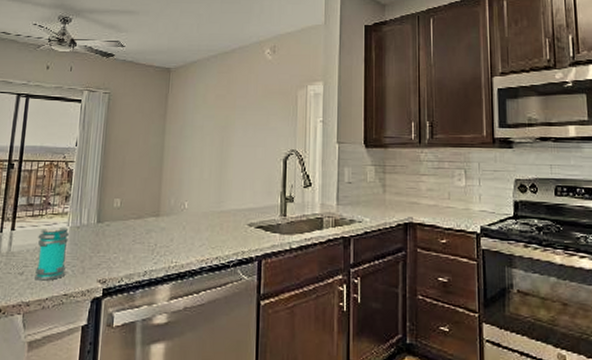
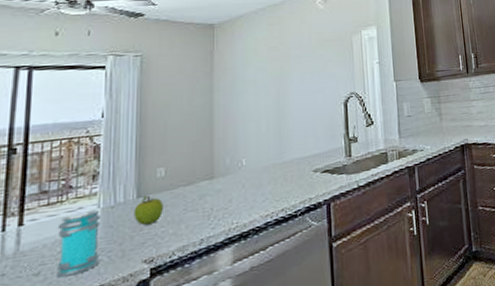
fruit: none [93,222,117,248] -> present [134,195,163,226]

